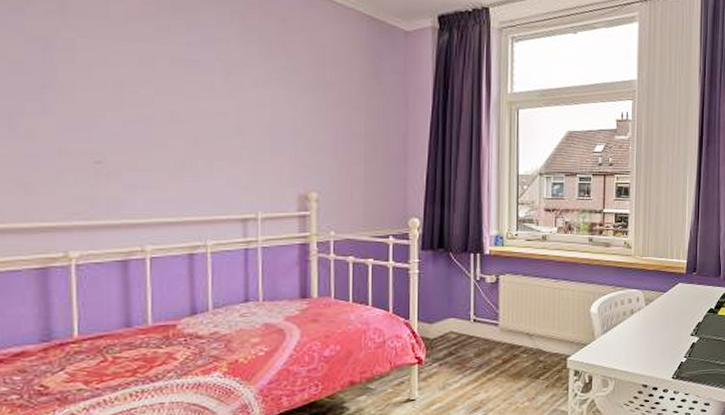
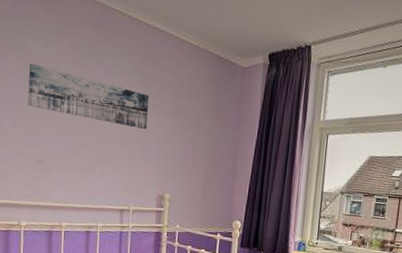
wall art: none [68,21,276,111] -> present [27,63,149,130]

